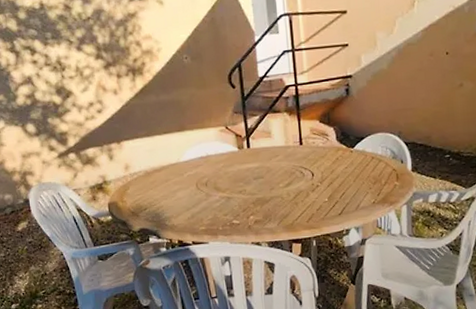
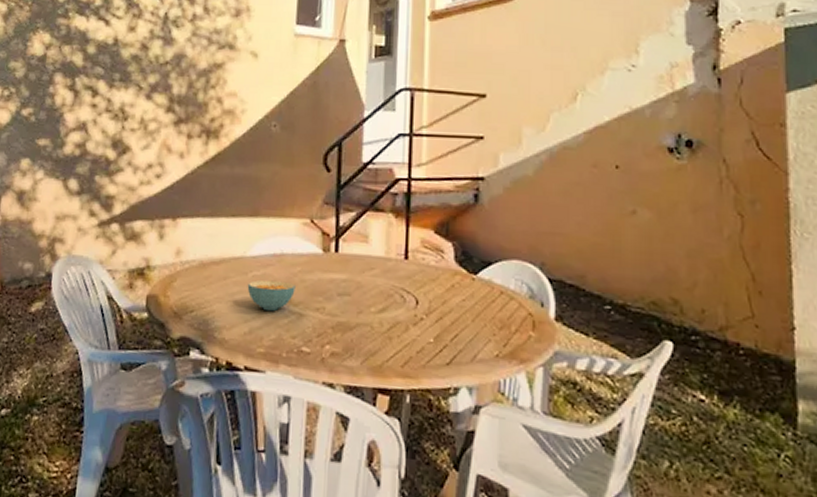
cereal bowl: none [184,175,222,199] -> present [247,280,296,311]

